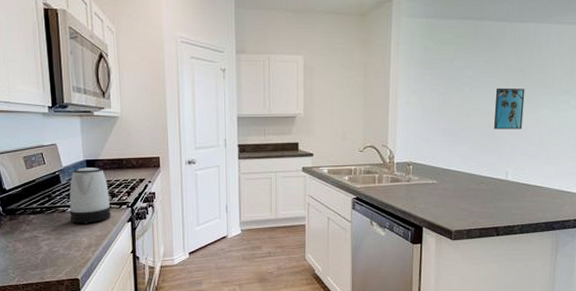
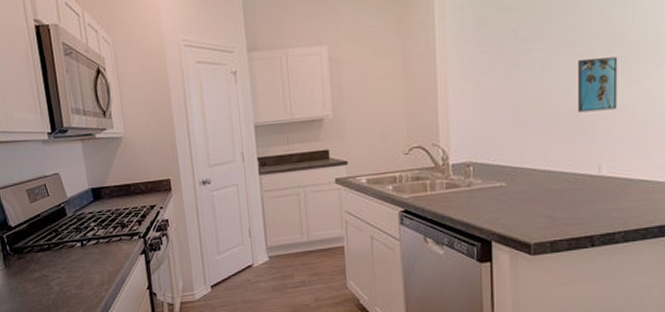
kettle: present [69,167,112,223] -> none [76,196,123,259]

